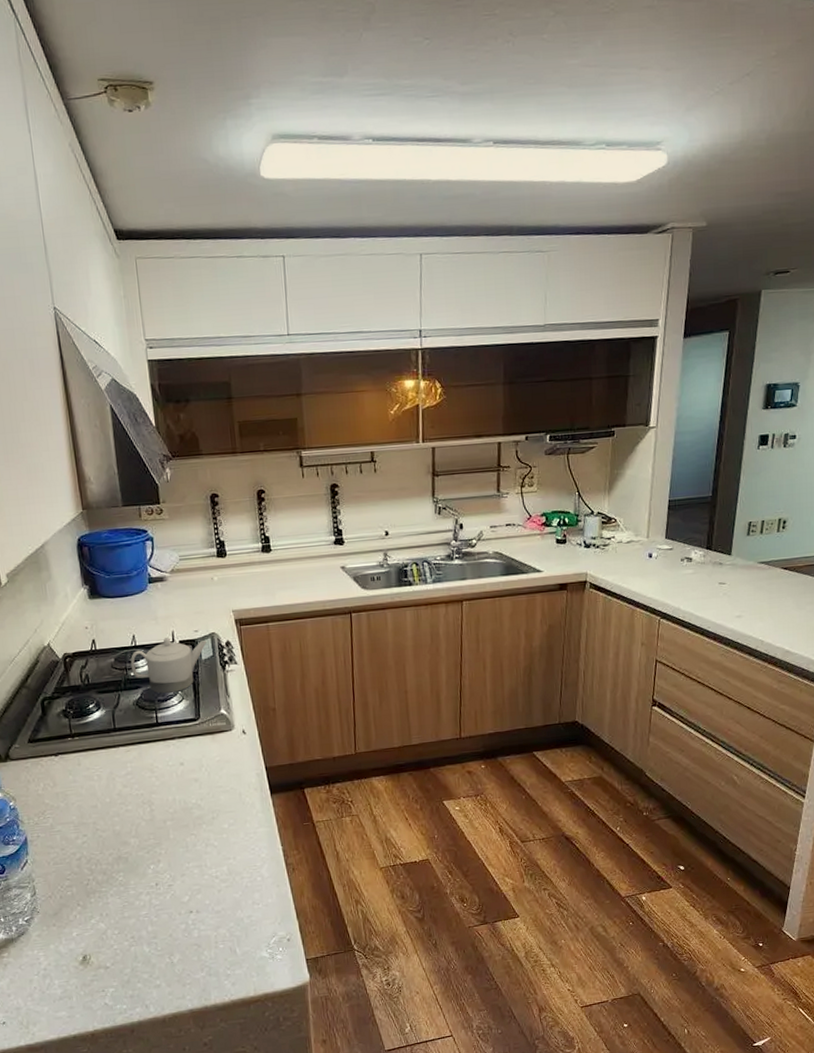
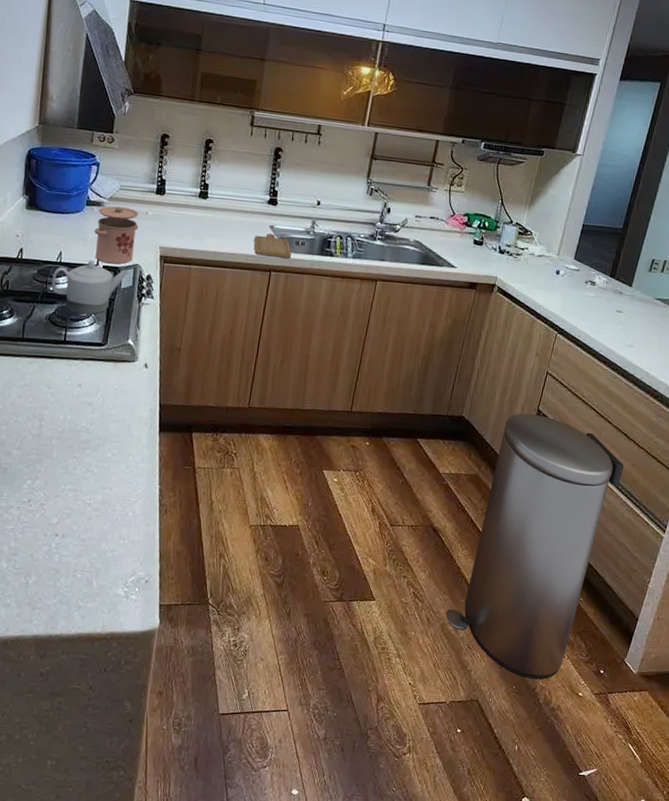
cooking pot: none [163,577,208,638] -> present [94,206,139,264]
chopping board: none [327,575,369,599] -> present [254,234,292,259]
pedal bin: none [593,704,752,964] -> present [446,413,625,680]

